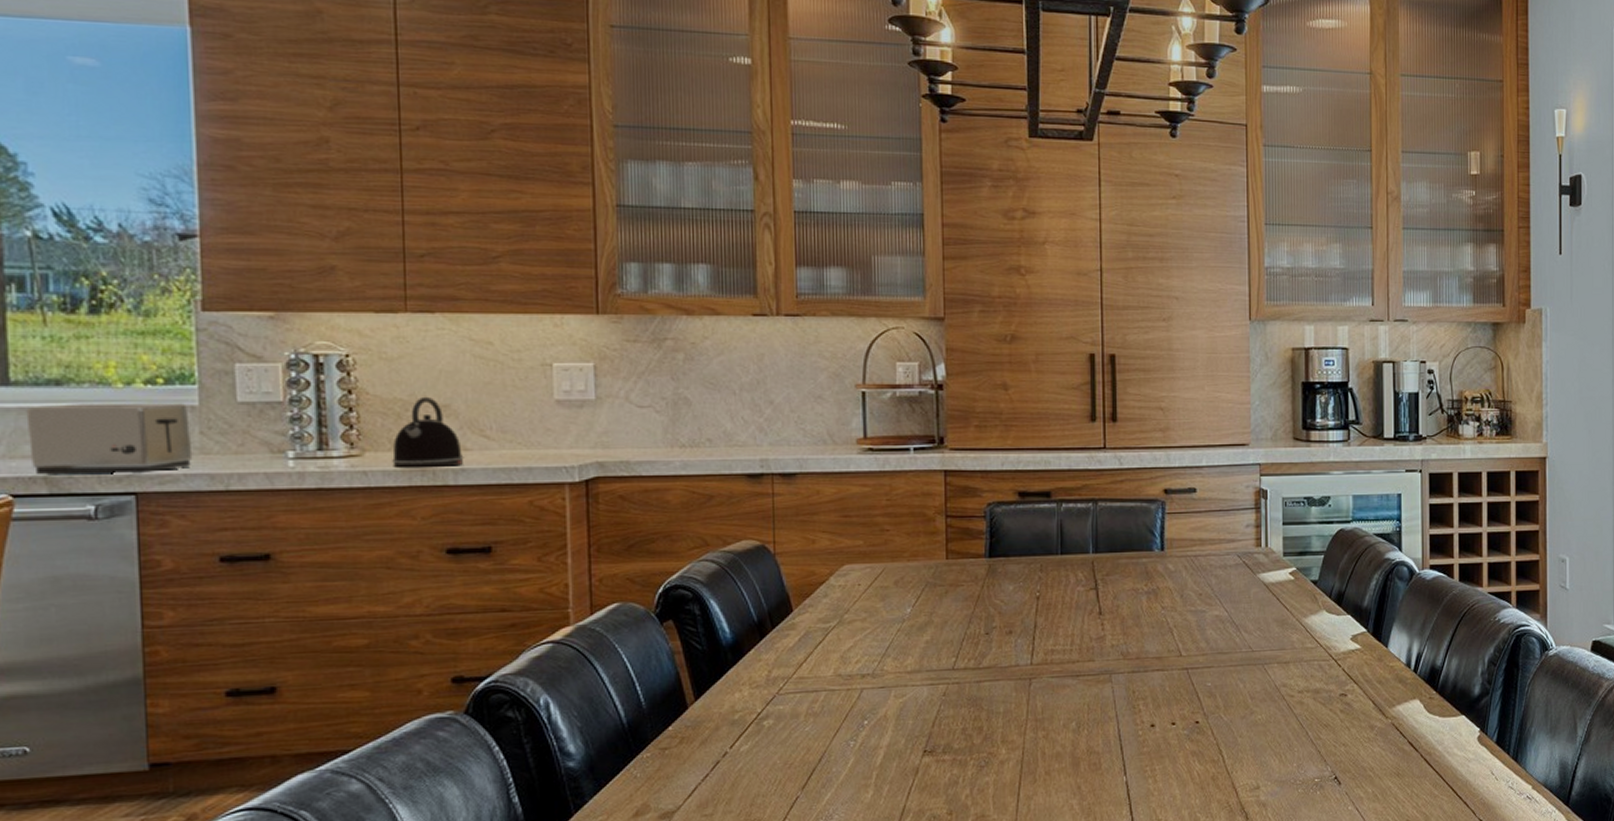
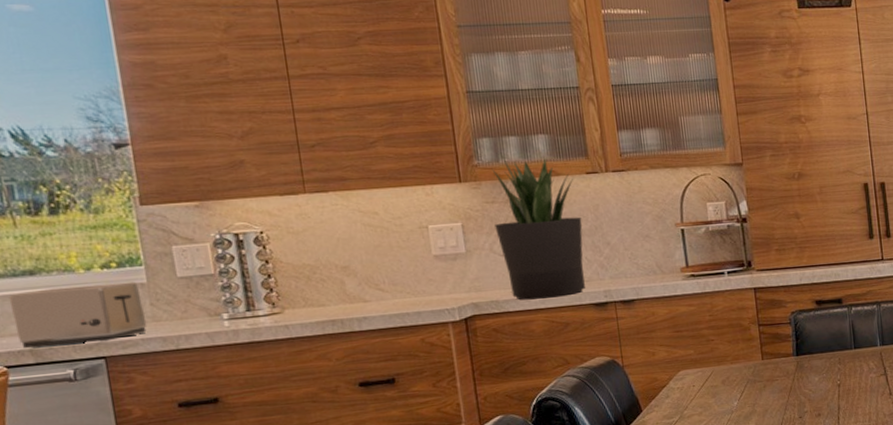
kettle: present [392,396,464,469] -> none [306,260,365,321]
planter: none [634,283,742,463] -> present [491,153,585,300]

